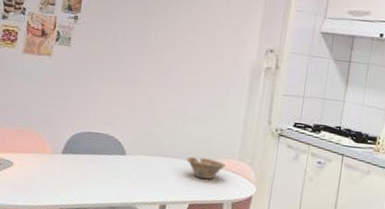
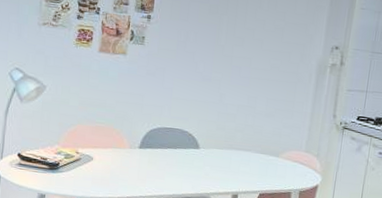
dish: present [186,156,225,180] -> none [256,149,293,171]

